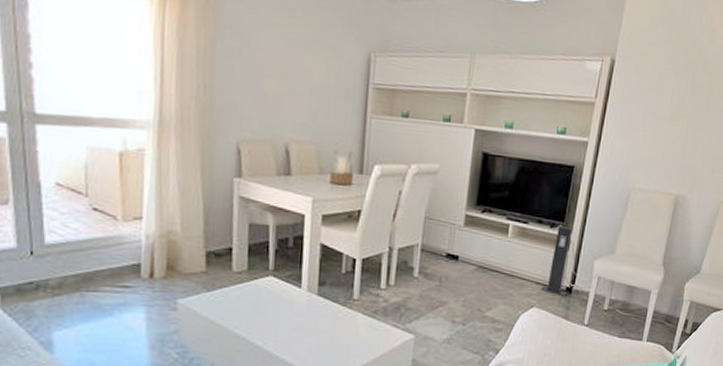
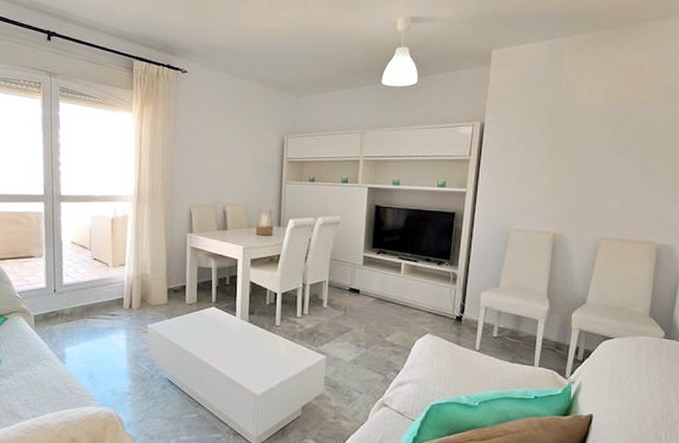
speaker: present [541,226,573,296] -> none [433,264,458,324]

